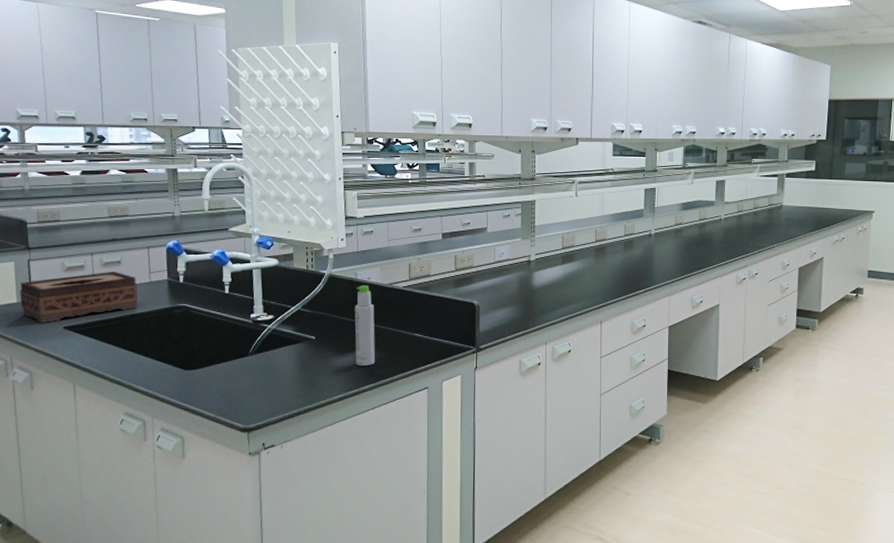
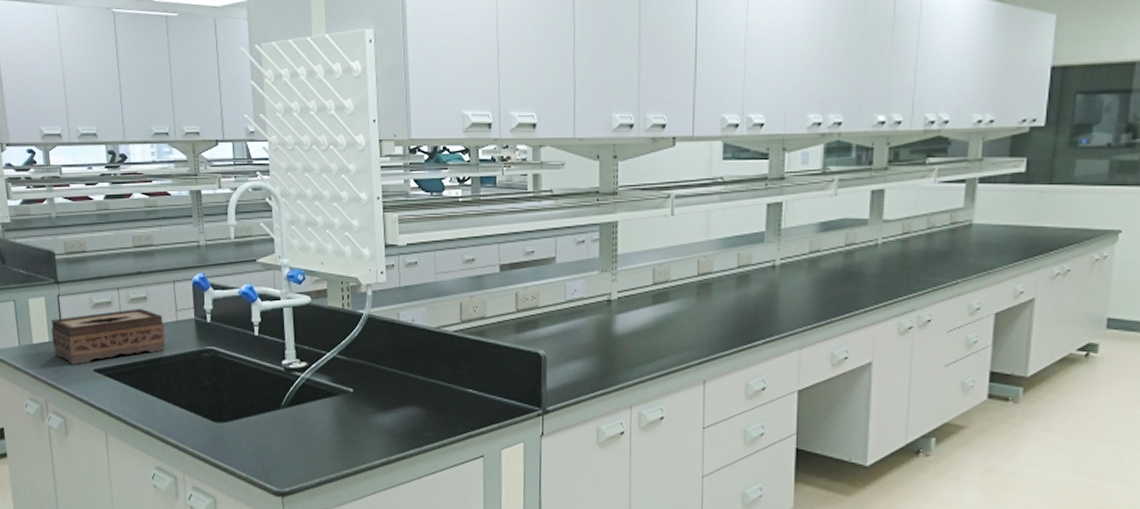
bottle: present [354,285,376,366] -> none [397,328,422,426]

